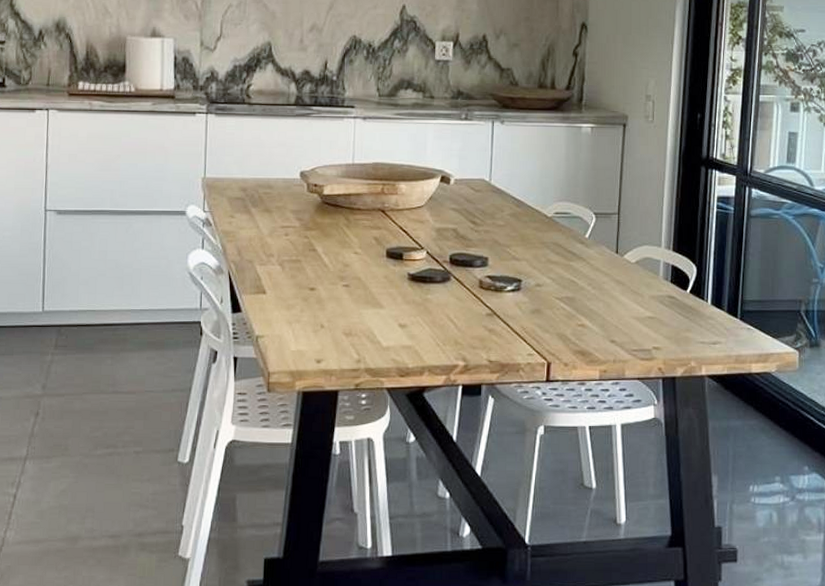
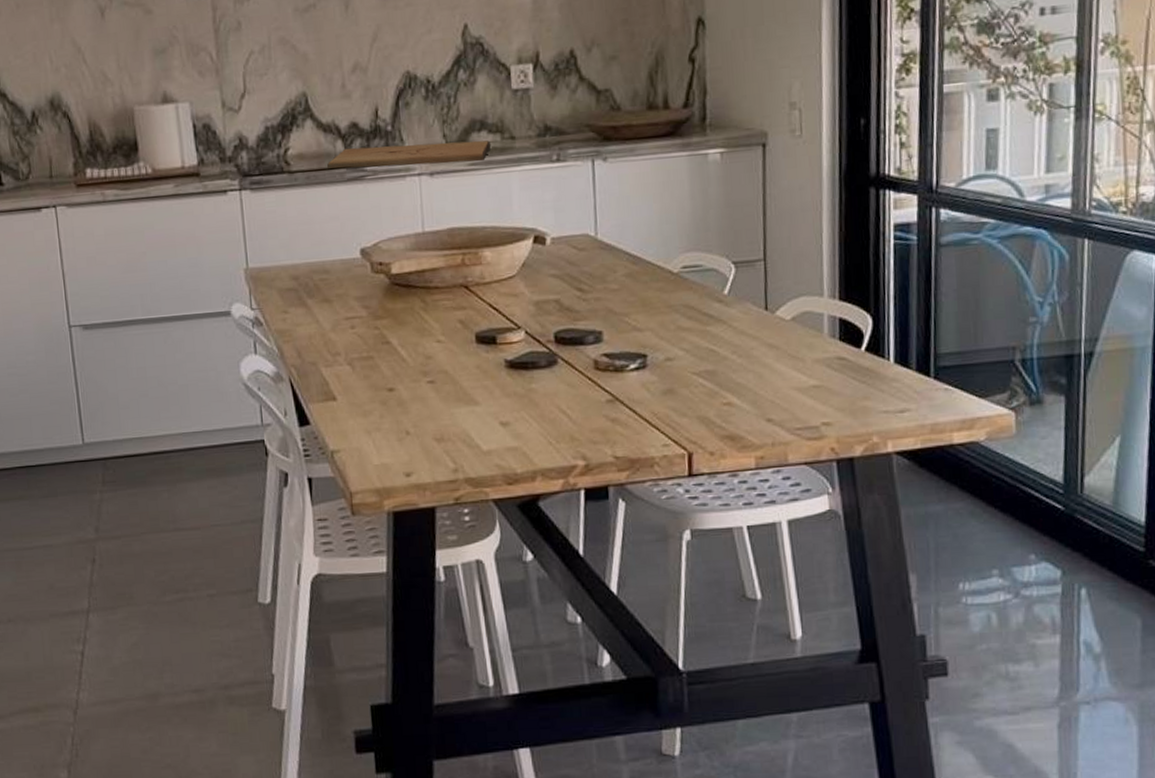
cutting board: none [281,90,414,113] -> present [327,140,491,170]

